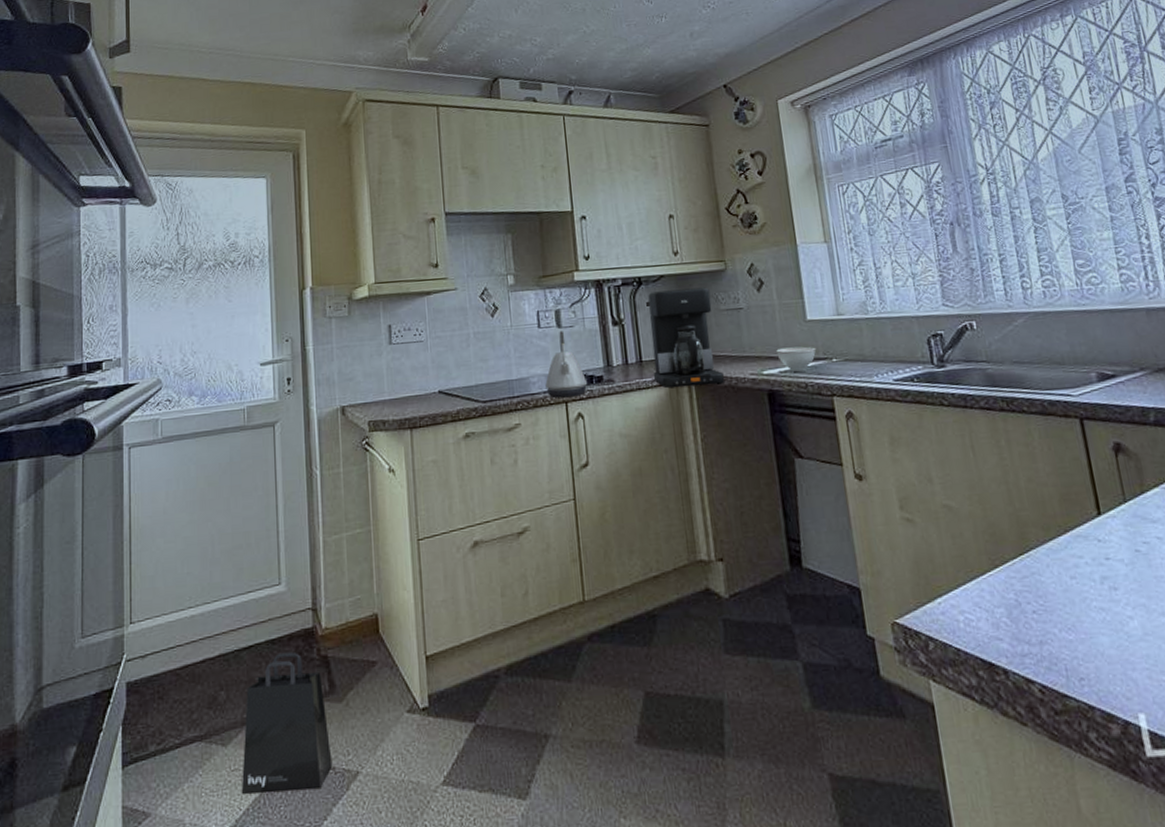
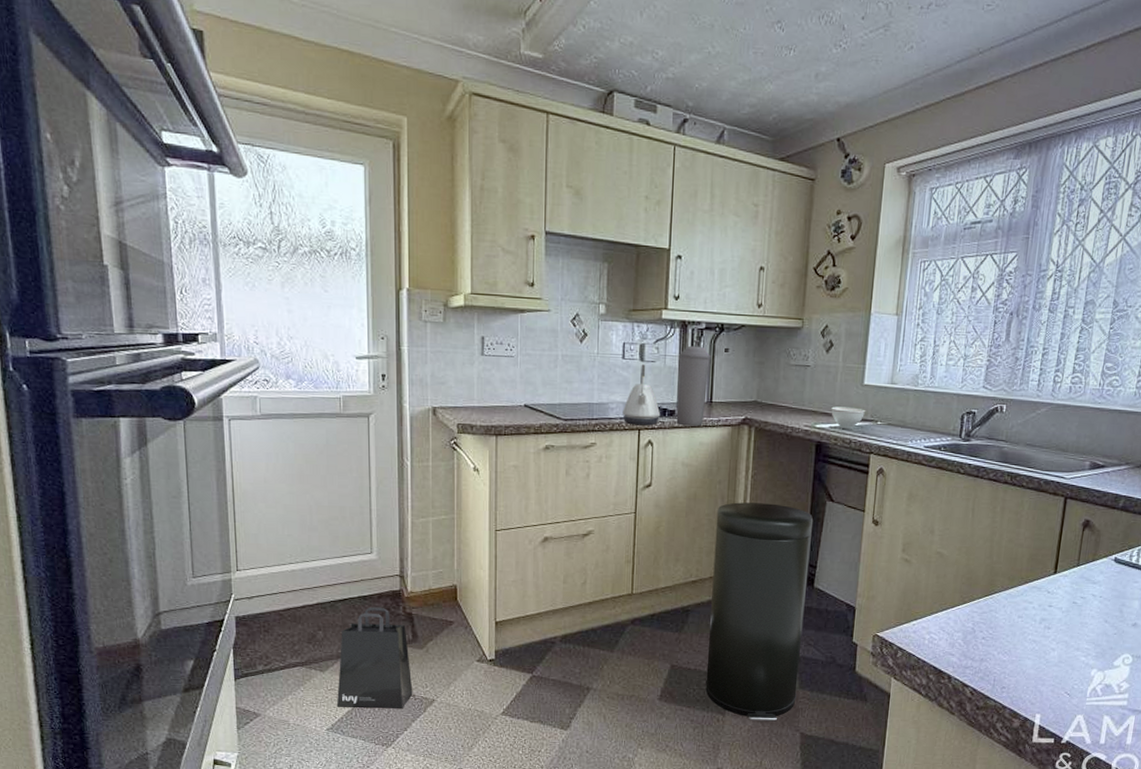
canister: none [598,297,636,392] -> present [676,339,711,427]
coffee maker: present [648,287,724,389] -> none [719,339,784,431]
pedal bin: none [668,469,812,763] -> present [705,502,814,722]

